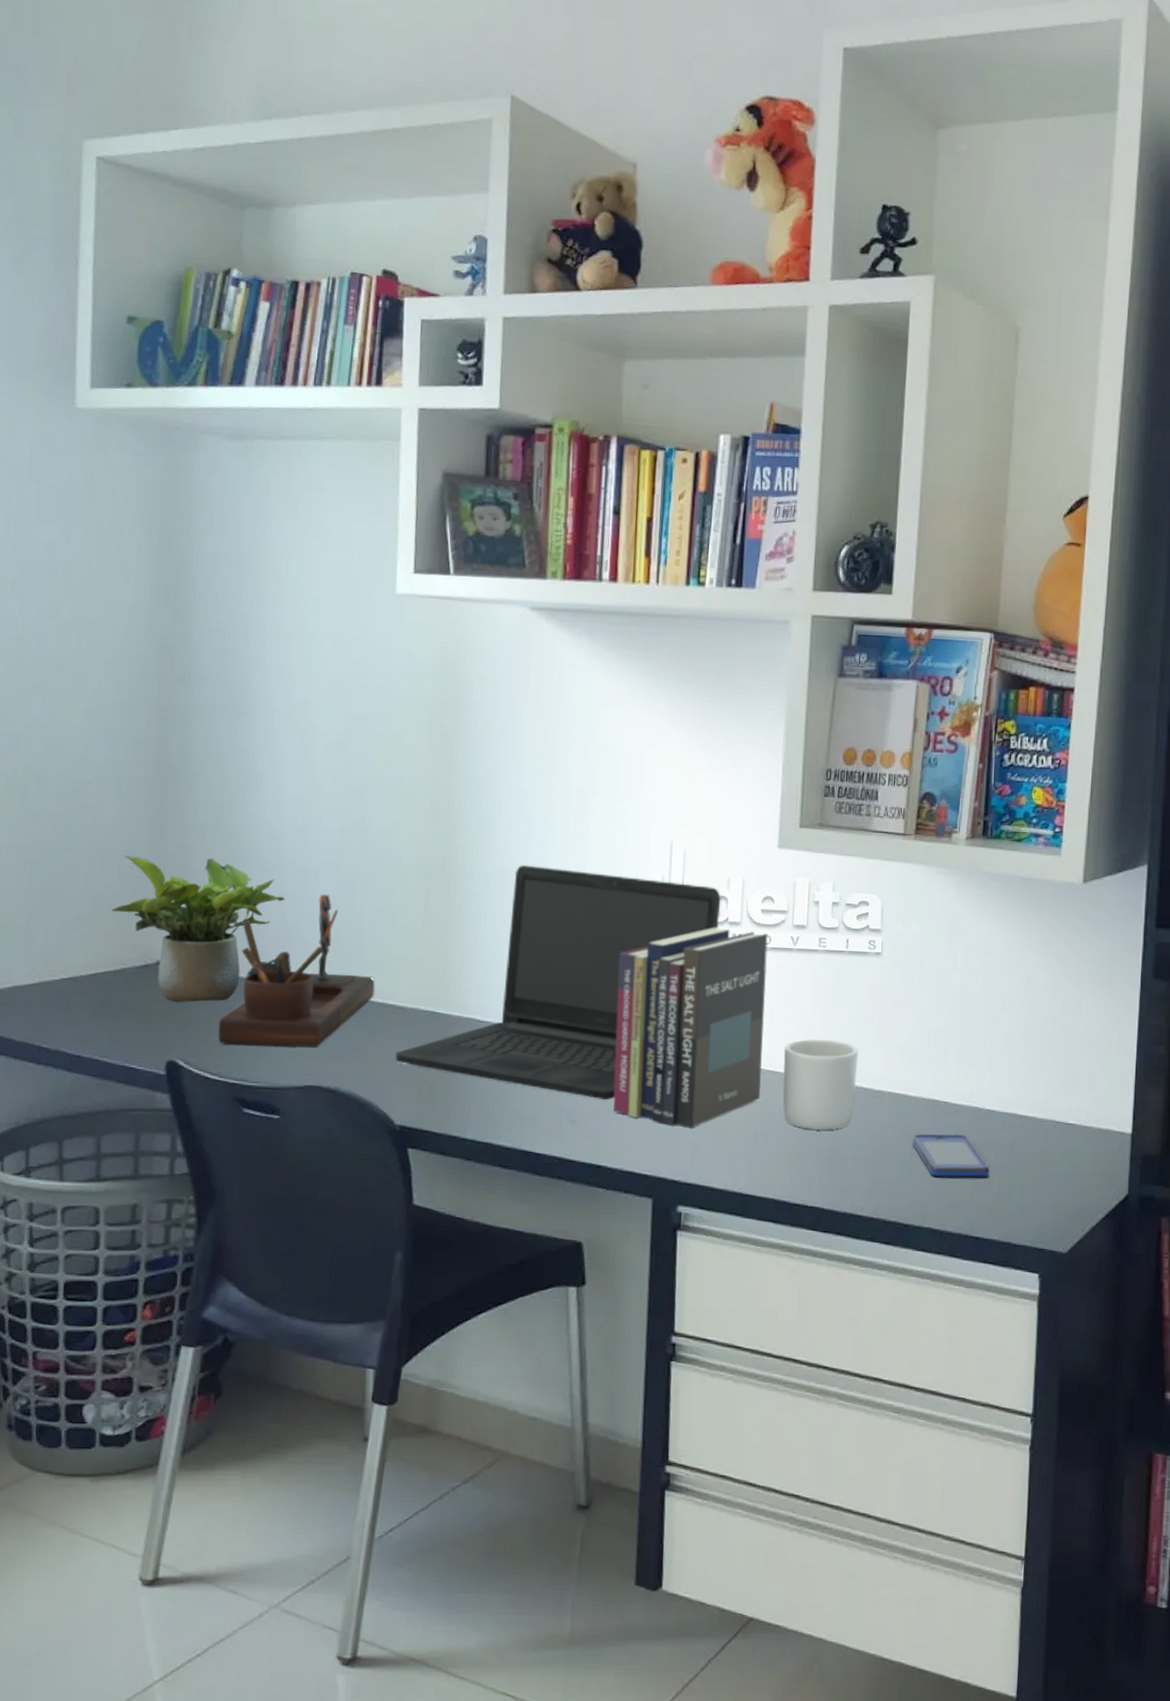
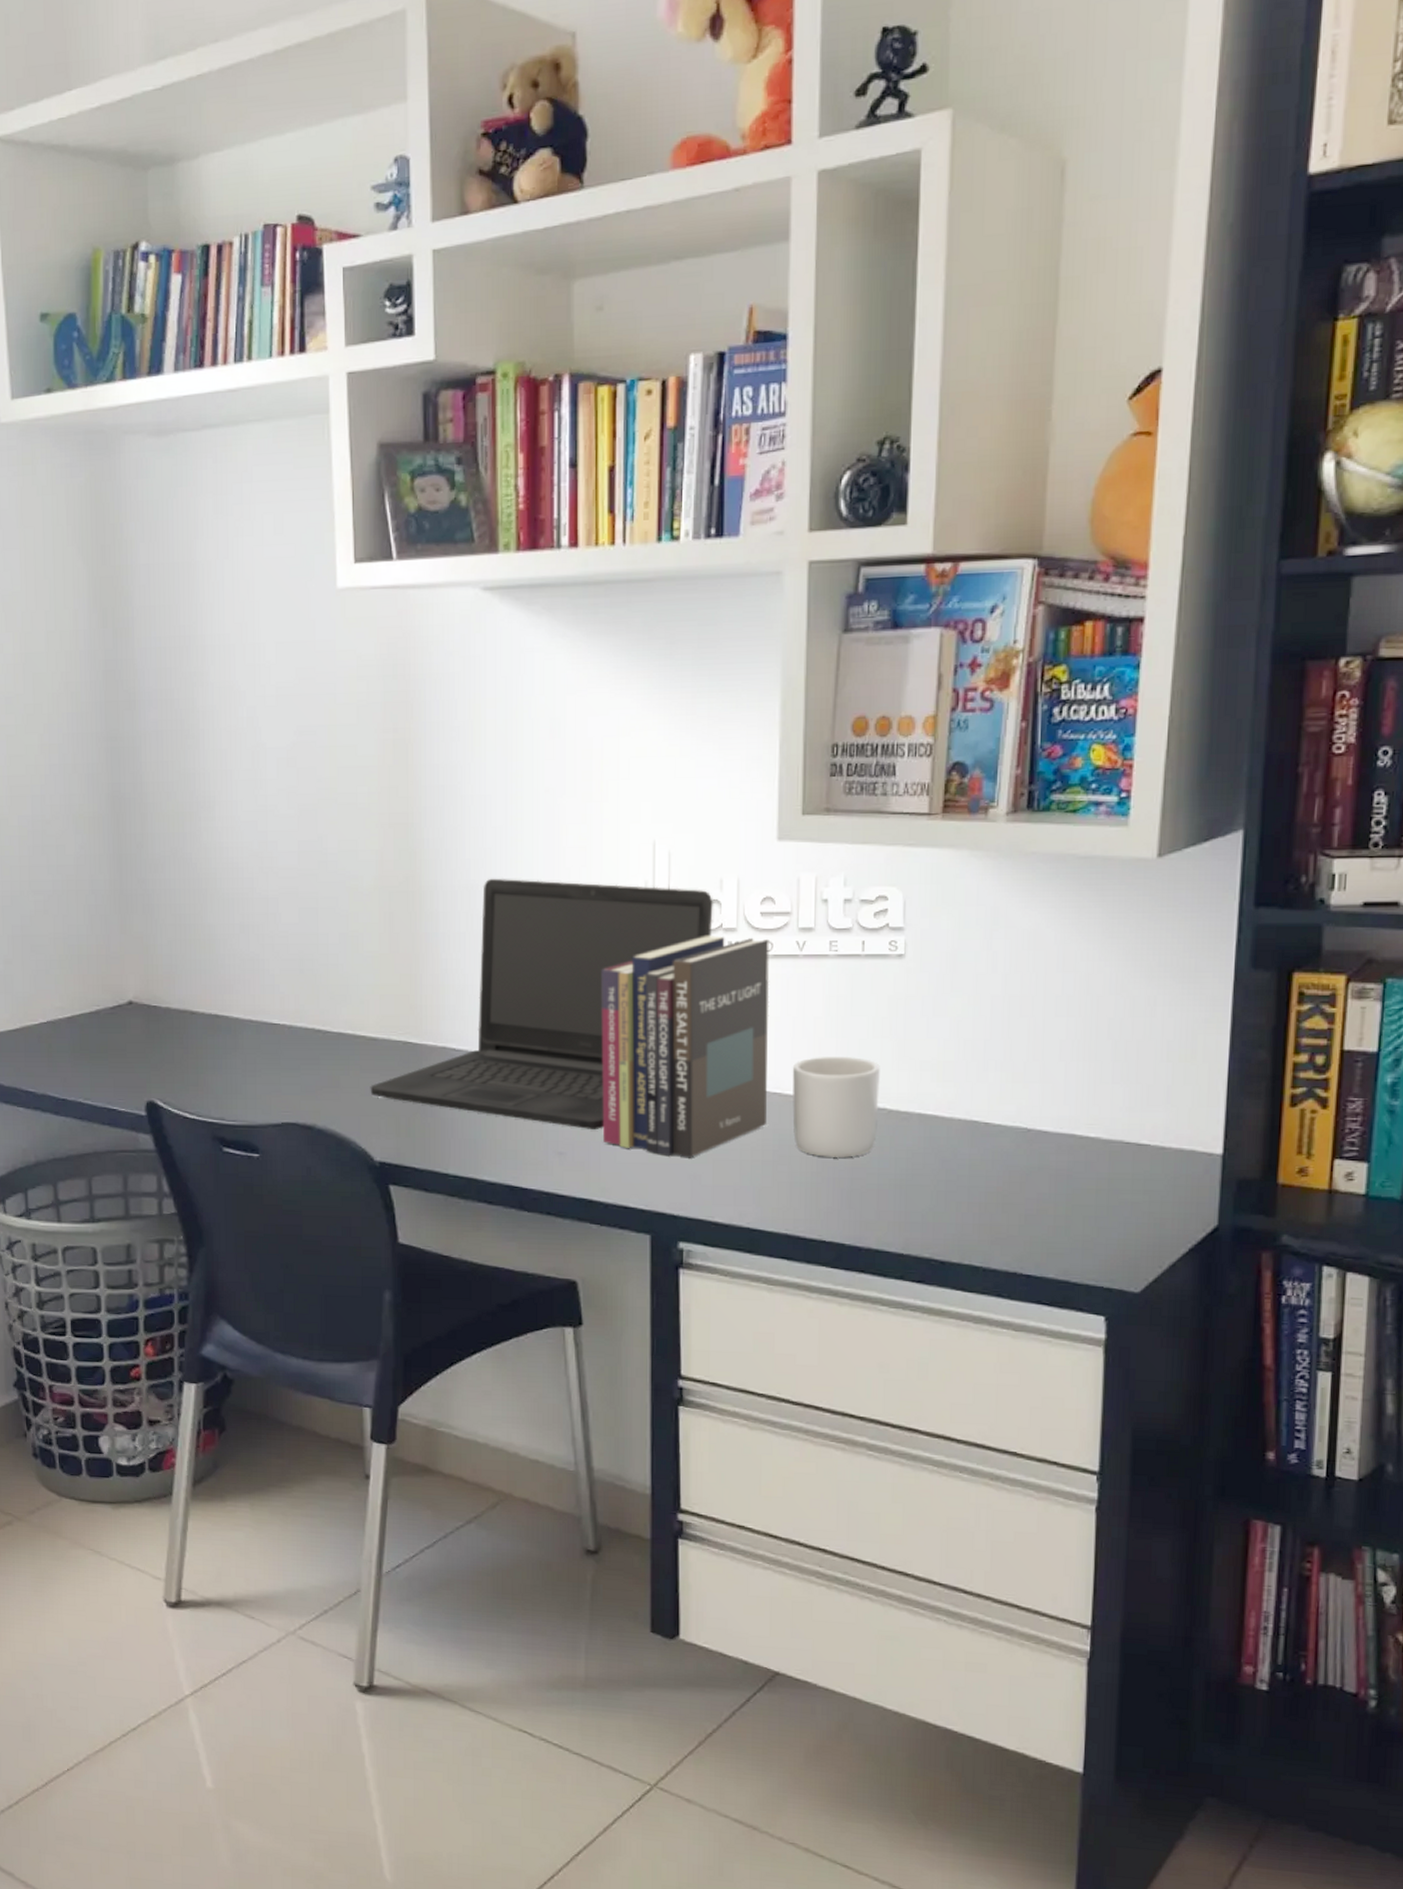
potted plant: present [111,855,286,1003] -> none [81,892,248,1043]
desk organizer: present [217,893,375,1047] -> none [192,922,344,1084]
mobile phone: present [912,1133,990,1179] -> none [947,1158,1043,1210]

